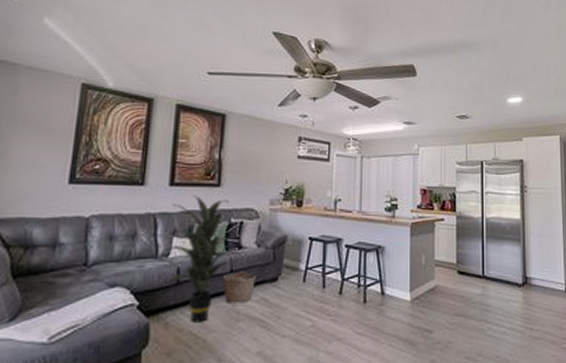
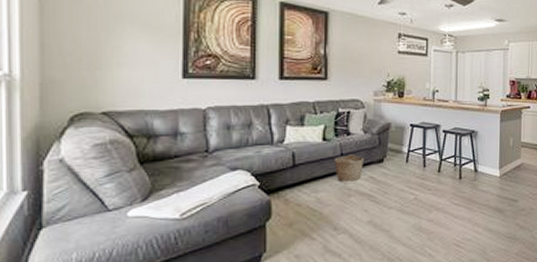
indoor plant: present [165,195,240,323] -> none [280,88,349,199]

